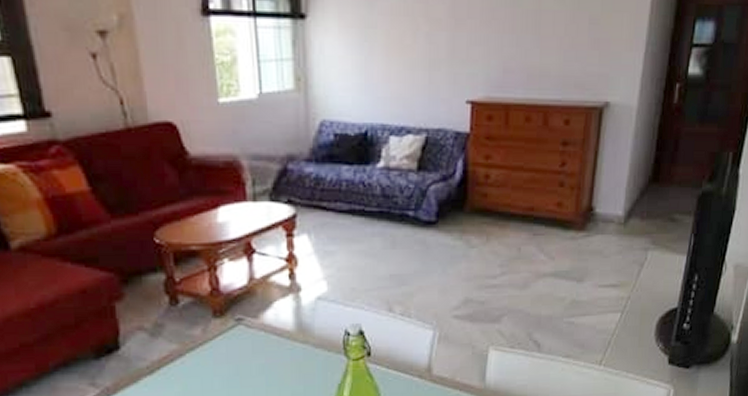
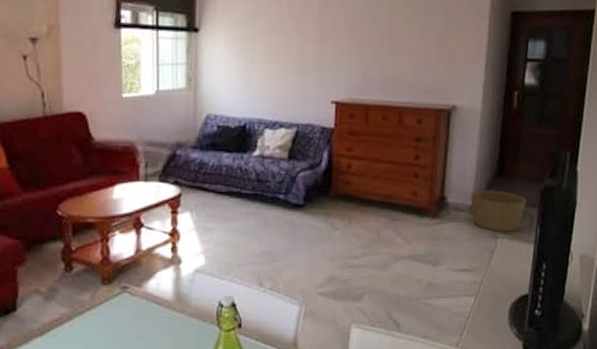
basket: none [621,198,682,243] -> present [471,190,527,232]

